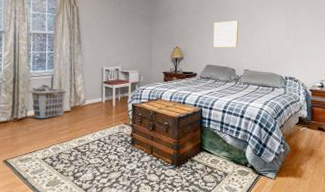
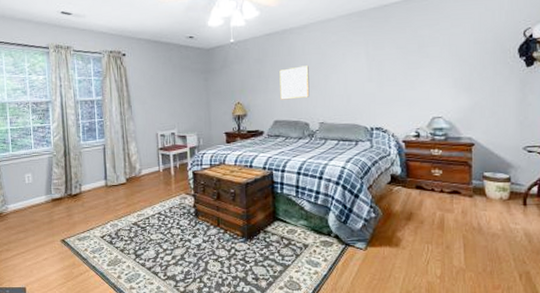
clothes hamper: present [29,85,68,119] -> none [81,156,122,194]

